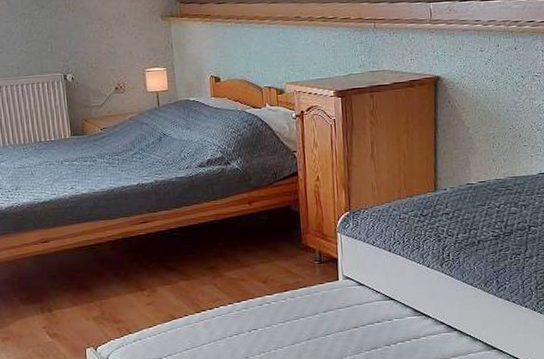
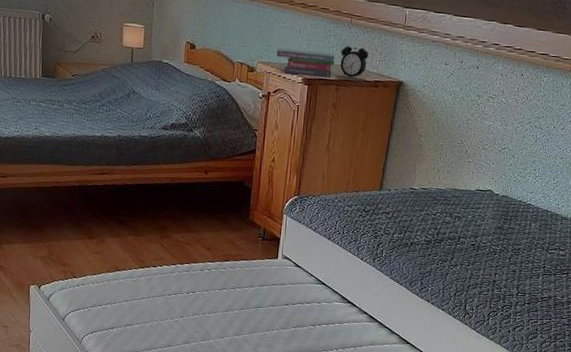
books: none [303,61,366,90] -> present [276,47,335,78]
alarm clock: none [368,46,401,86] -> present [335,44,369,82]

